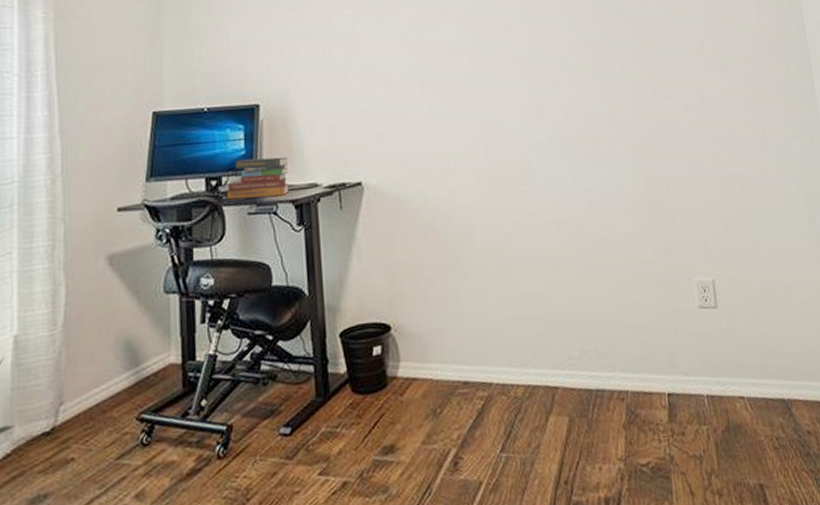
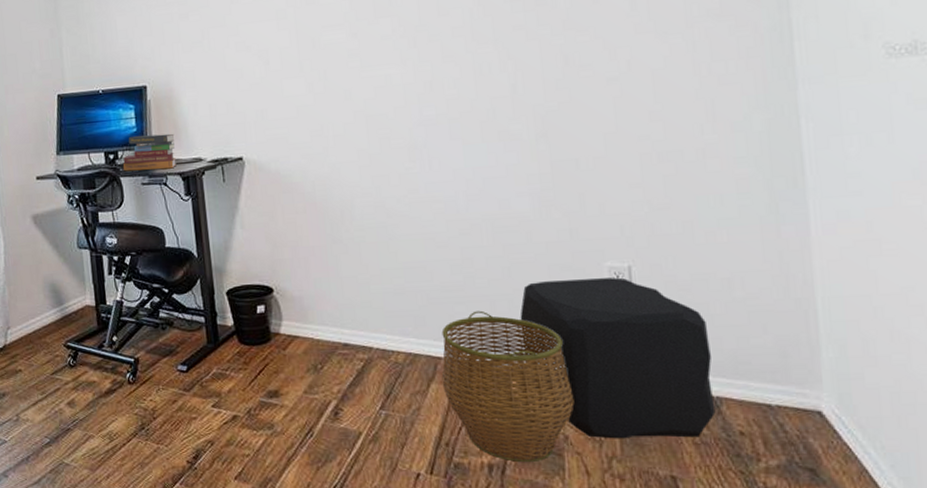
basket: none [558,333,677,492] -> present [441,310,575,462]
pouf: none [627,291,788,455] -> present [520,277,716,439]

